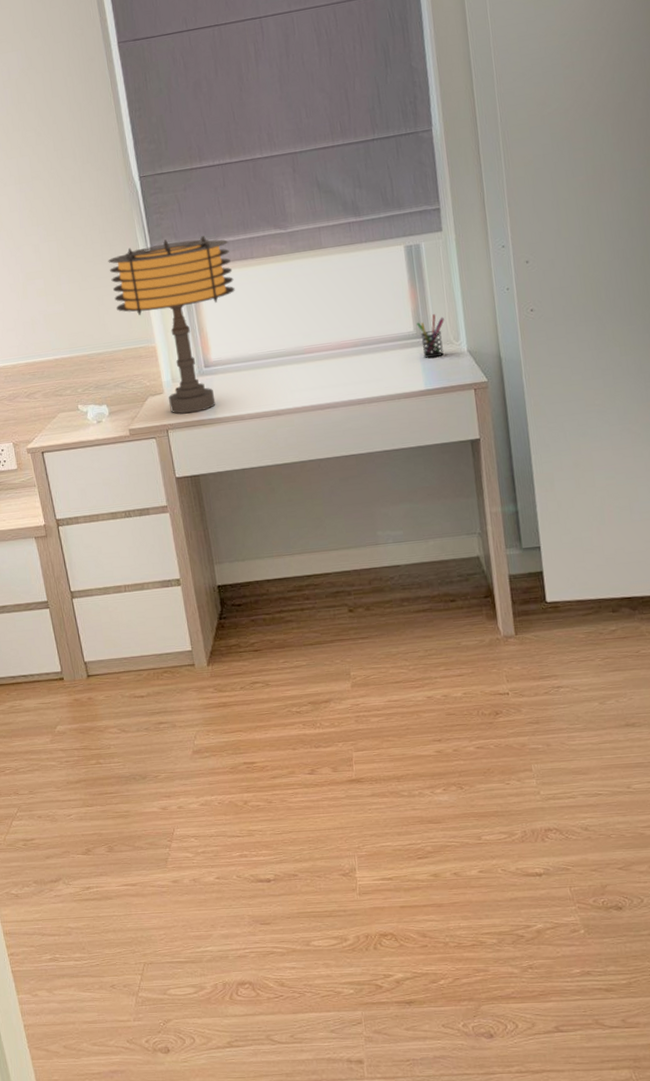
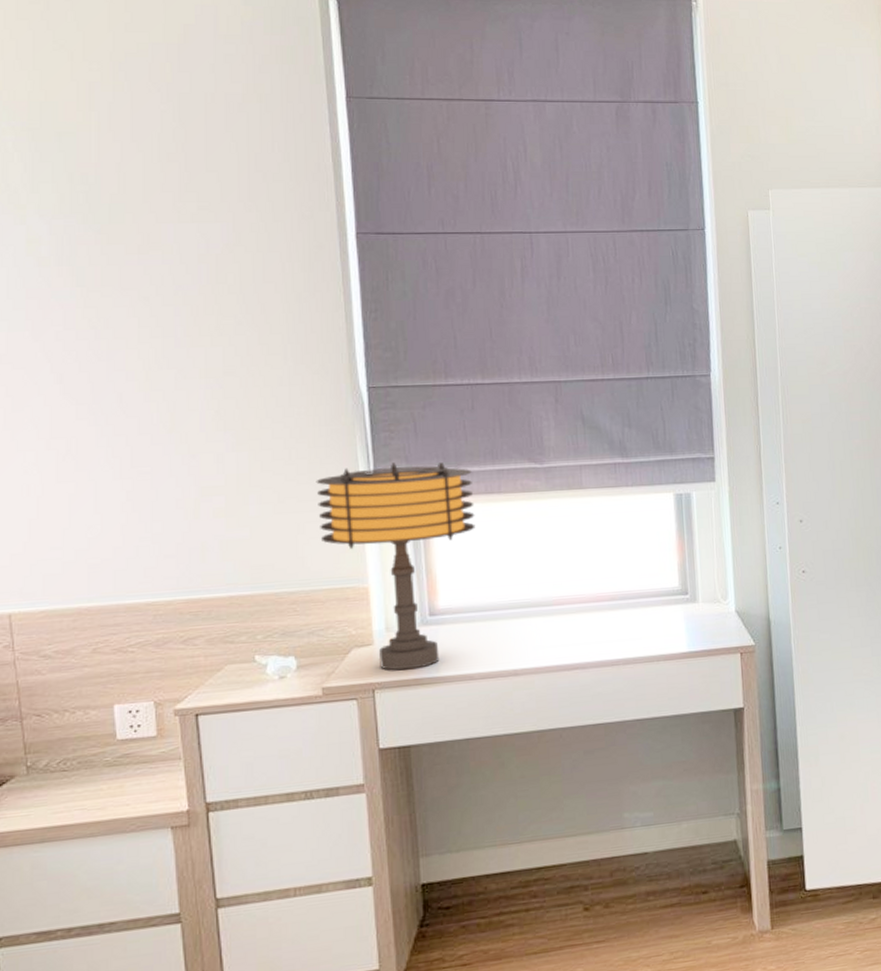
pen holder: present [416,314,444,359] -> none [682,569,712,618]

